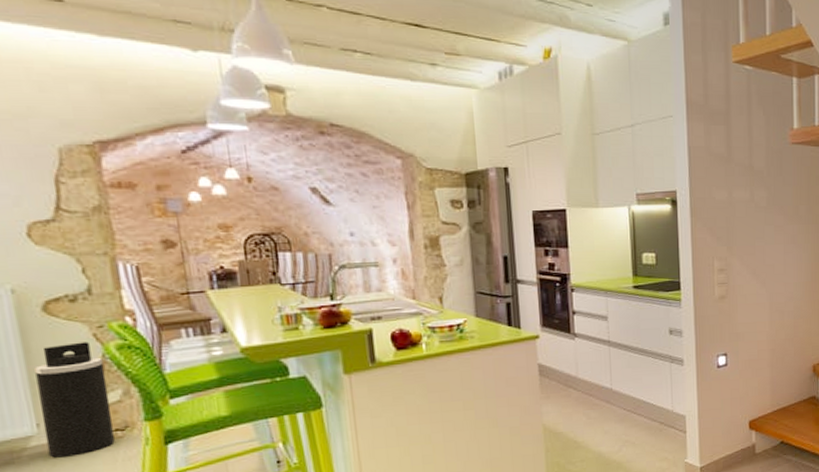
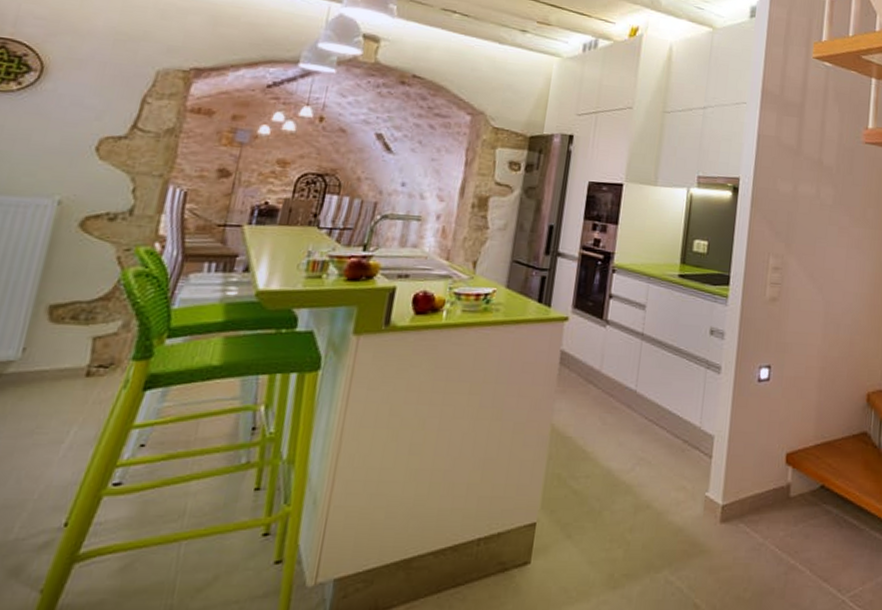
trash can: present [35,342,115,458] -> none [20,263,117,391]

